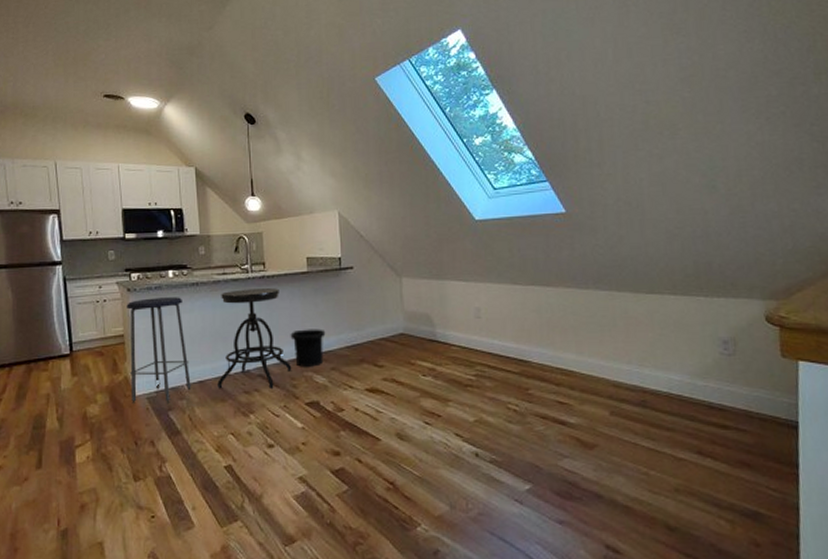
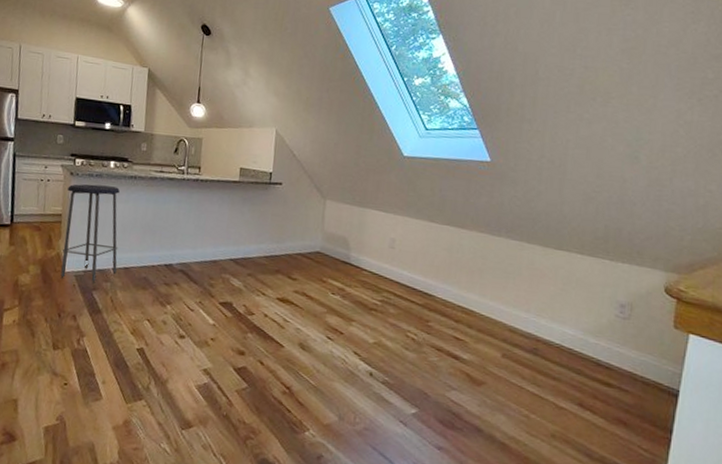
stool: present [217,288,292,389] -> none [141,188,212,284]
trash can: present [290,329,326,367] -> none [214,234,248,271]

